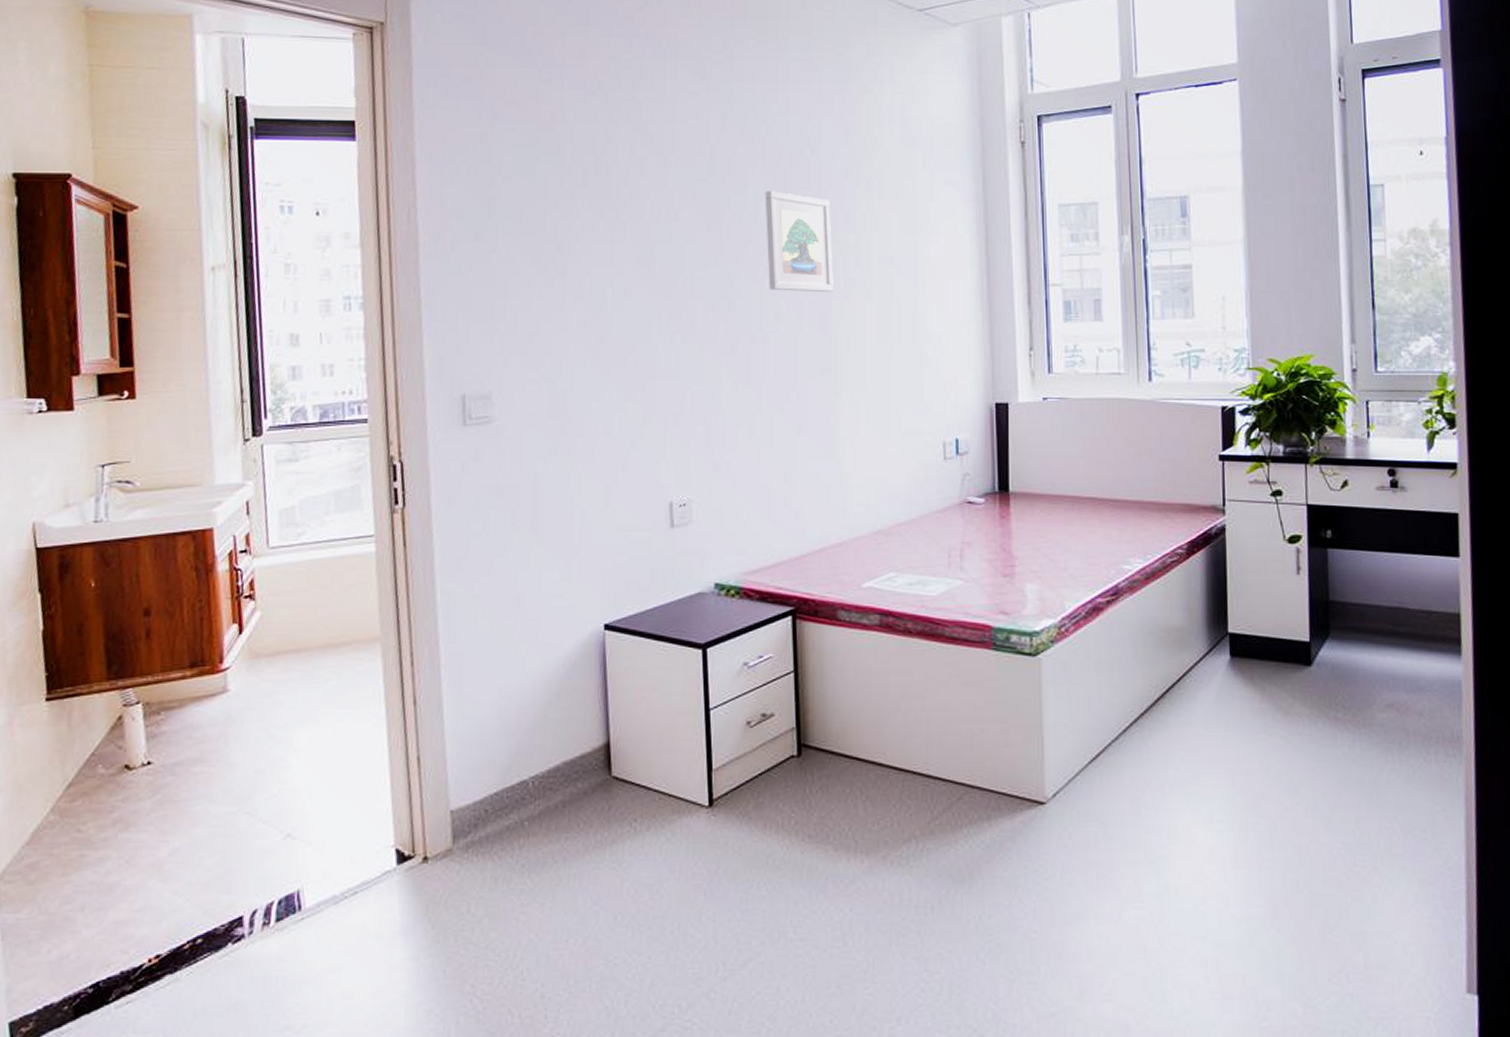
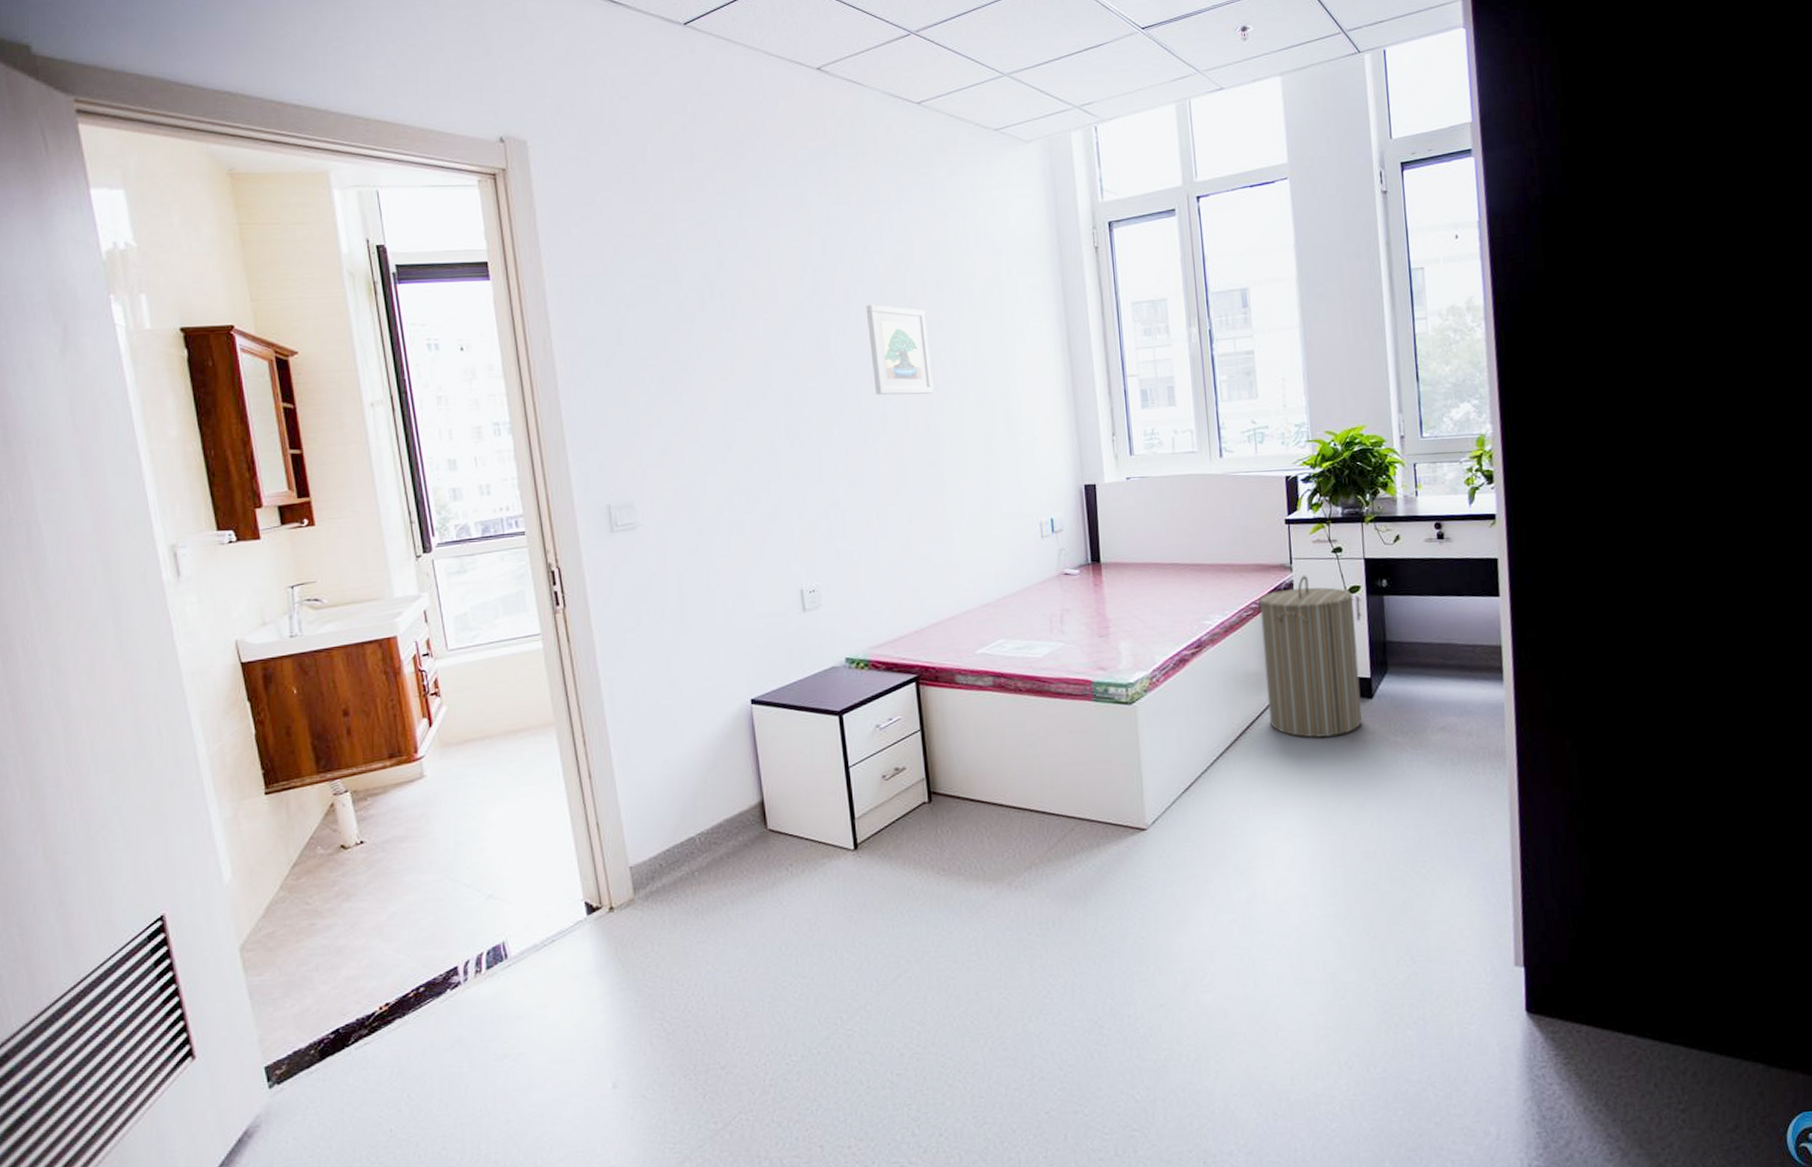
laundry hamper: none [1186,519,1298,709] -> present [1259,575,1362,738]

